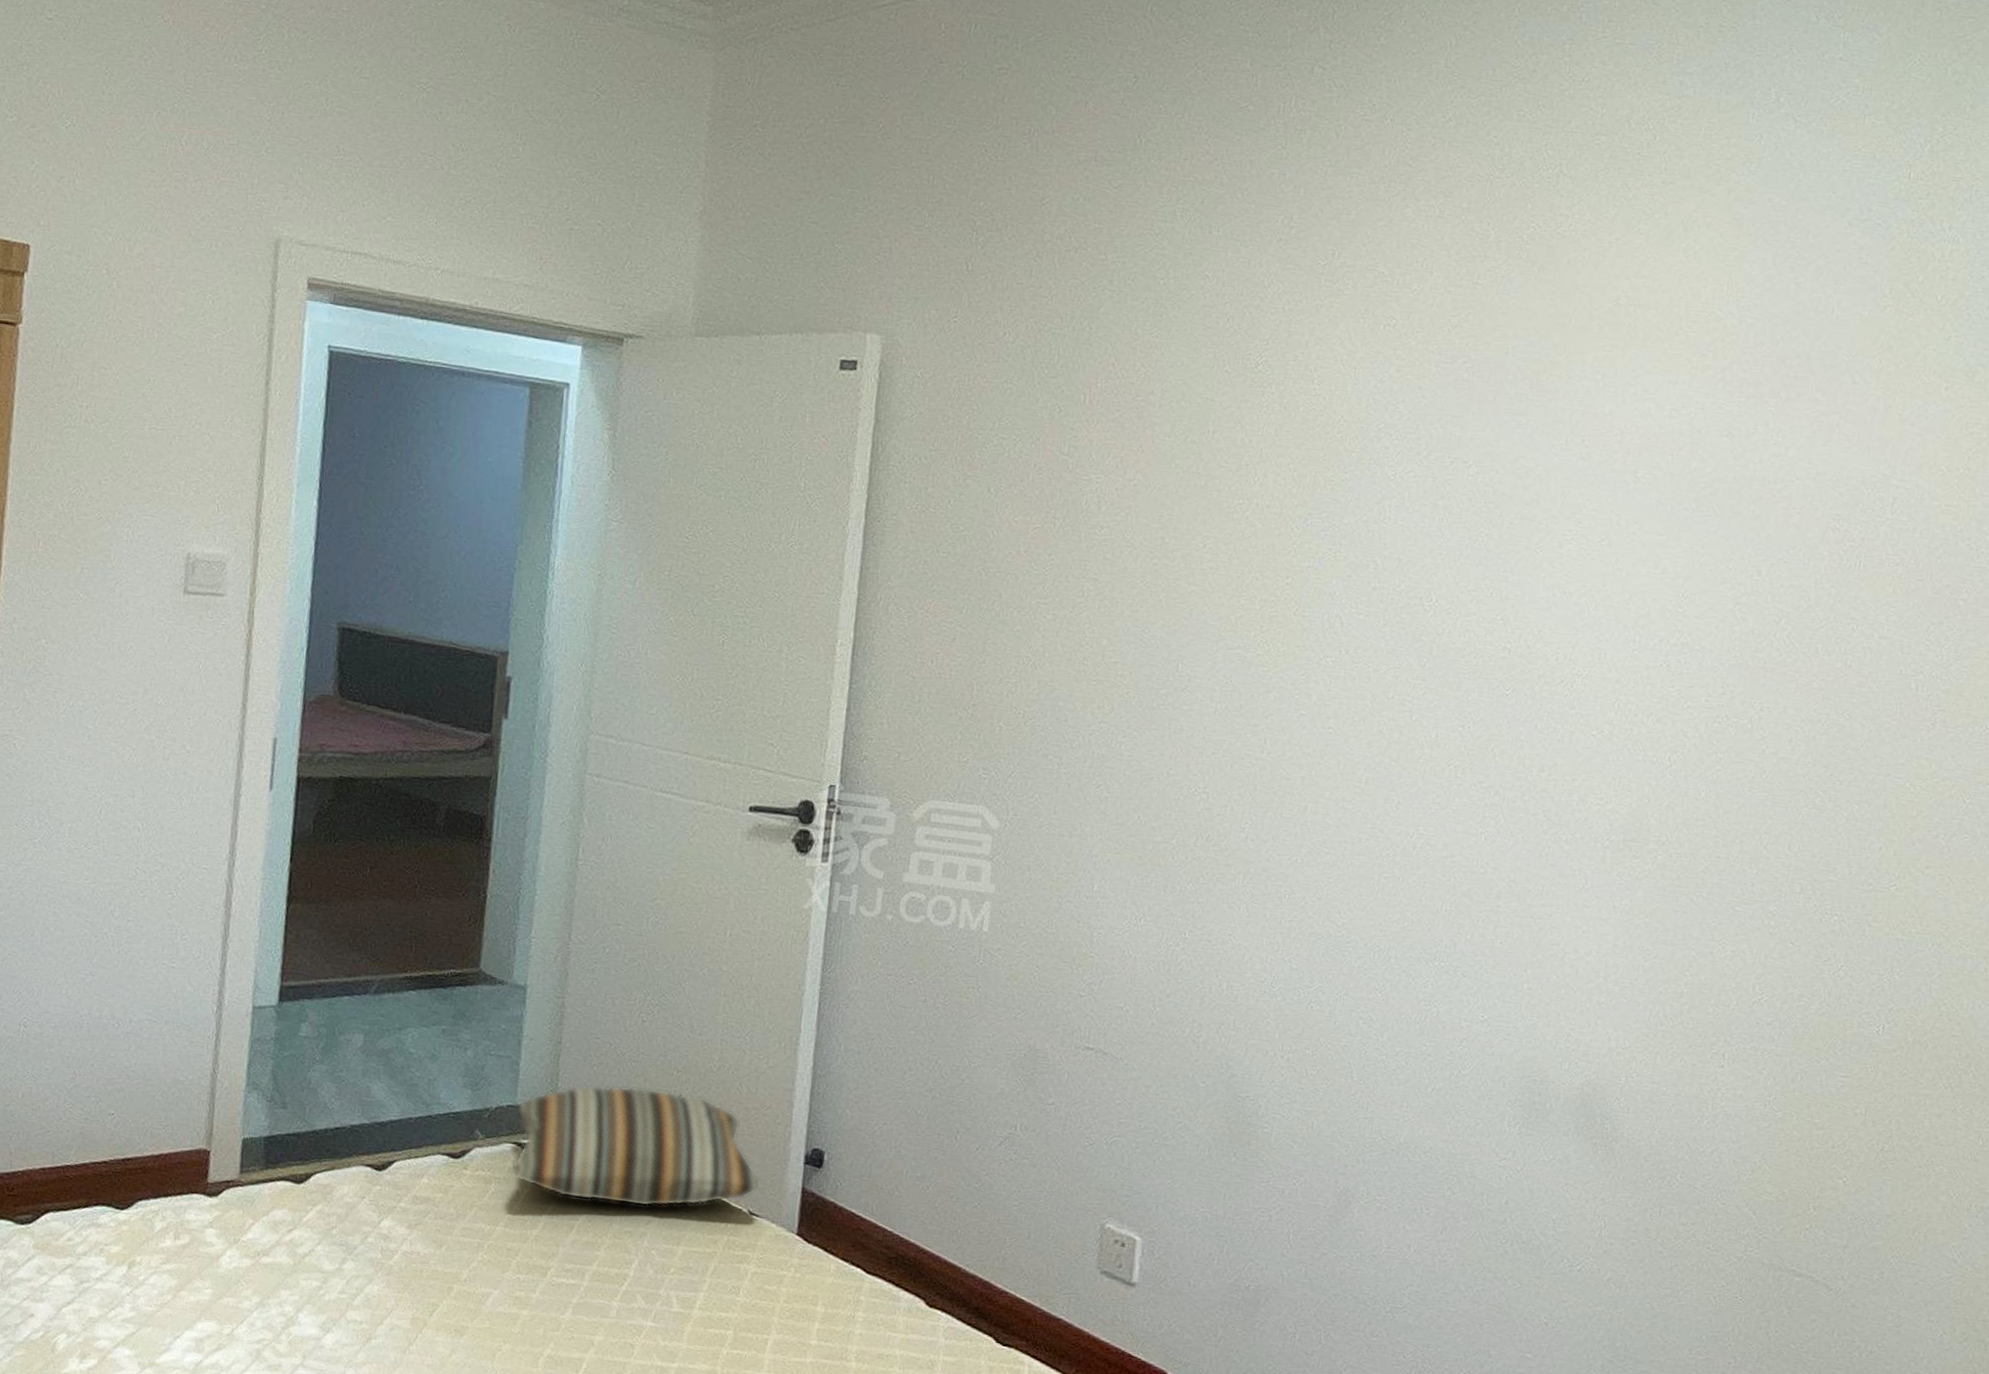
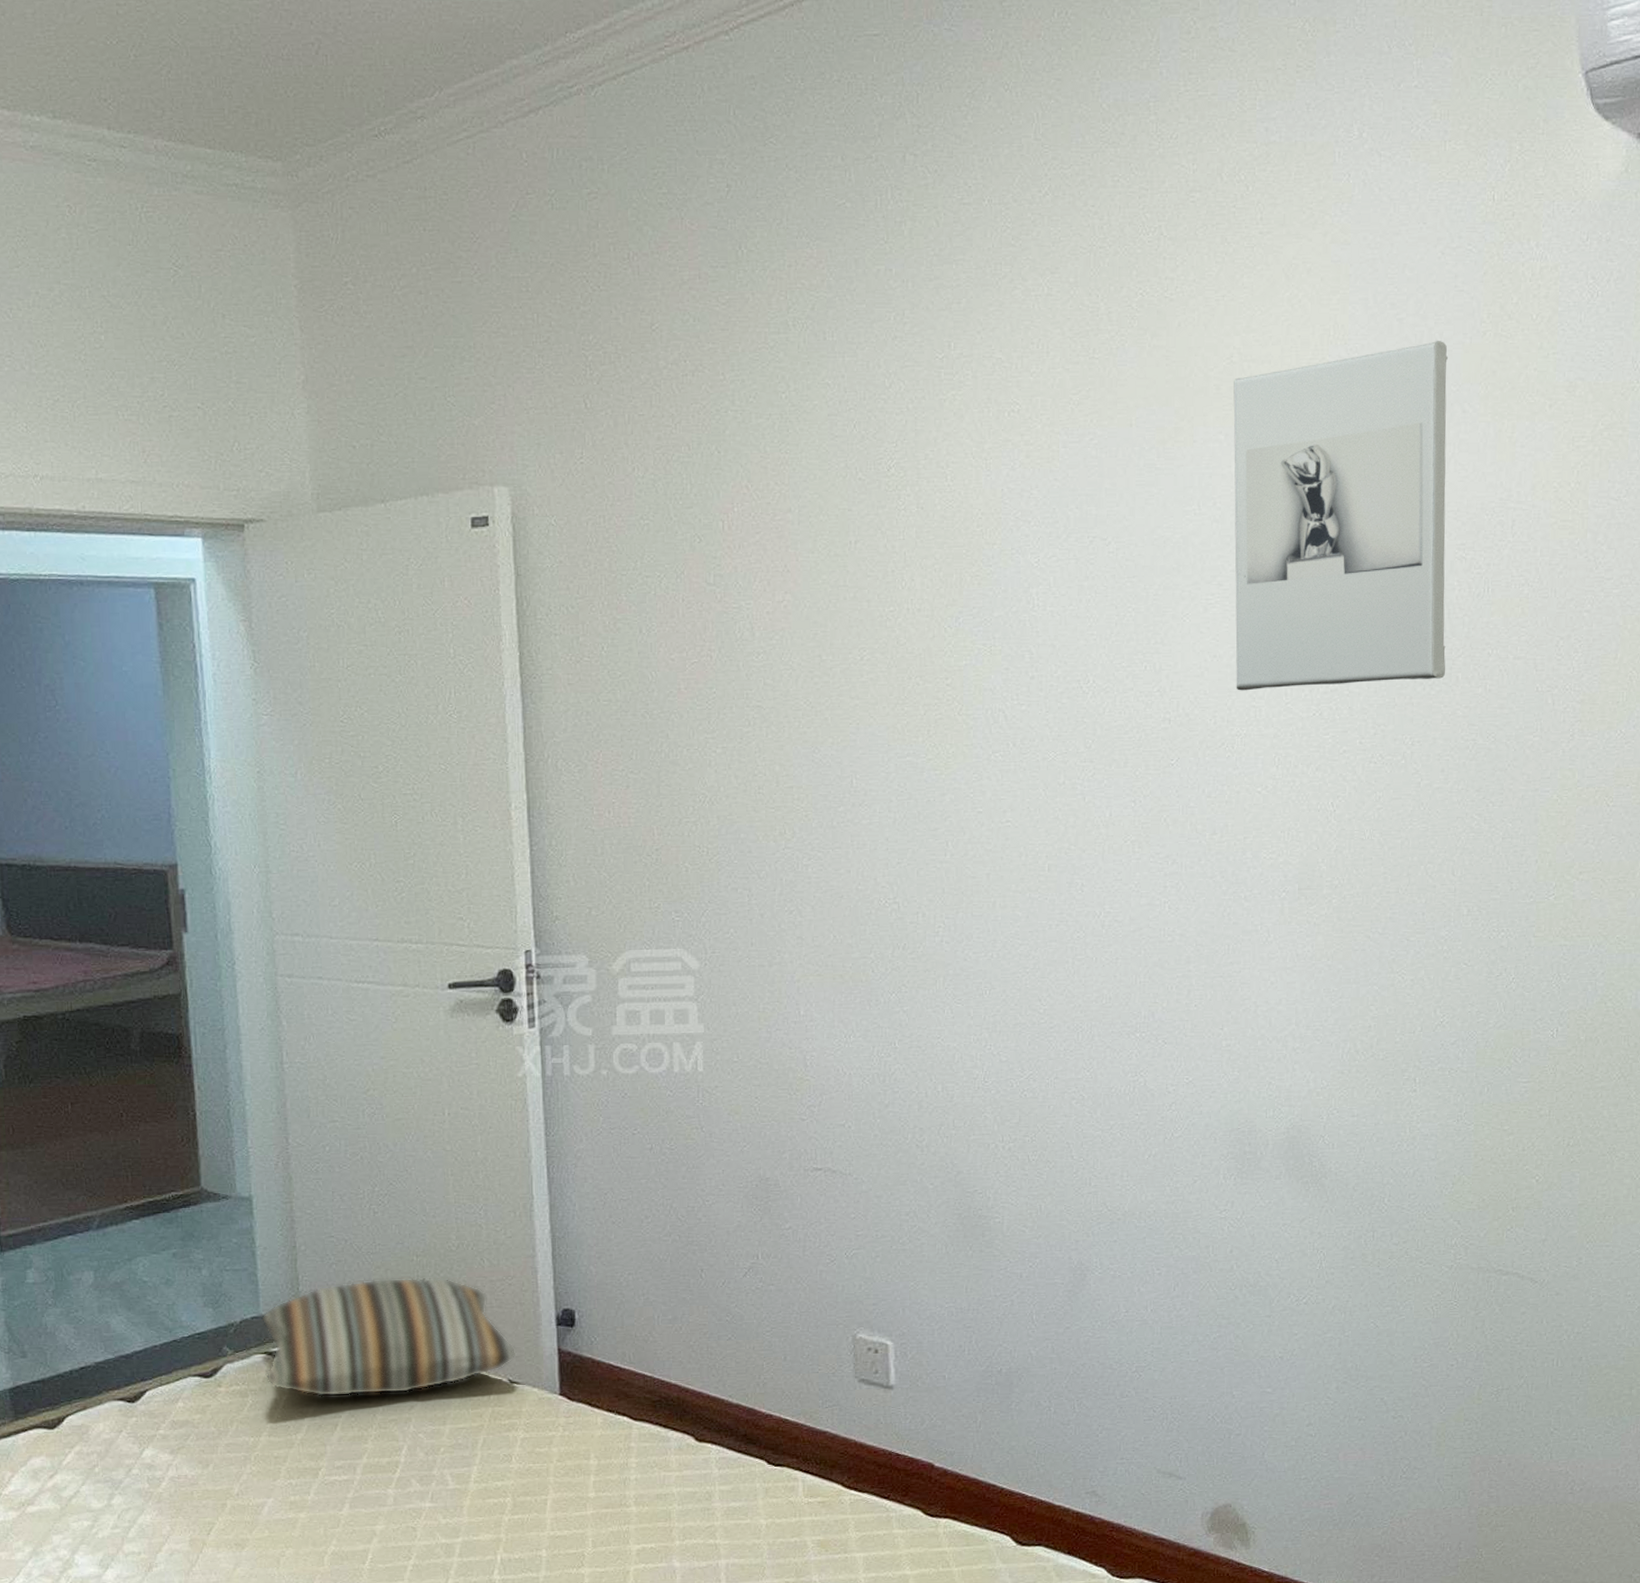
wall sculpture: none [1582,308,1844,648] -> present [1233,340,1448,691]

